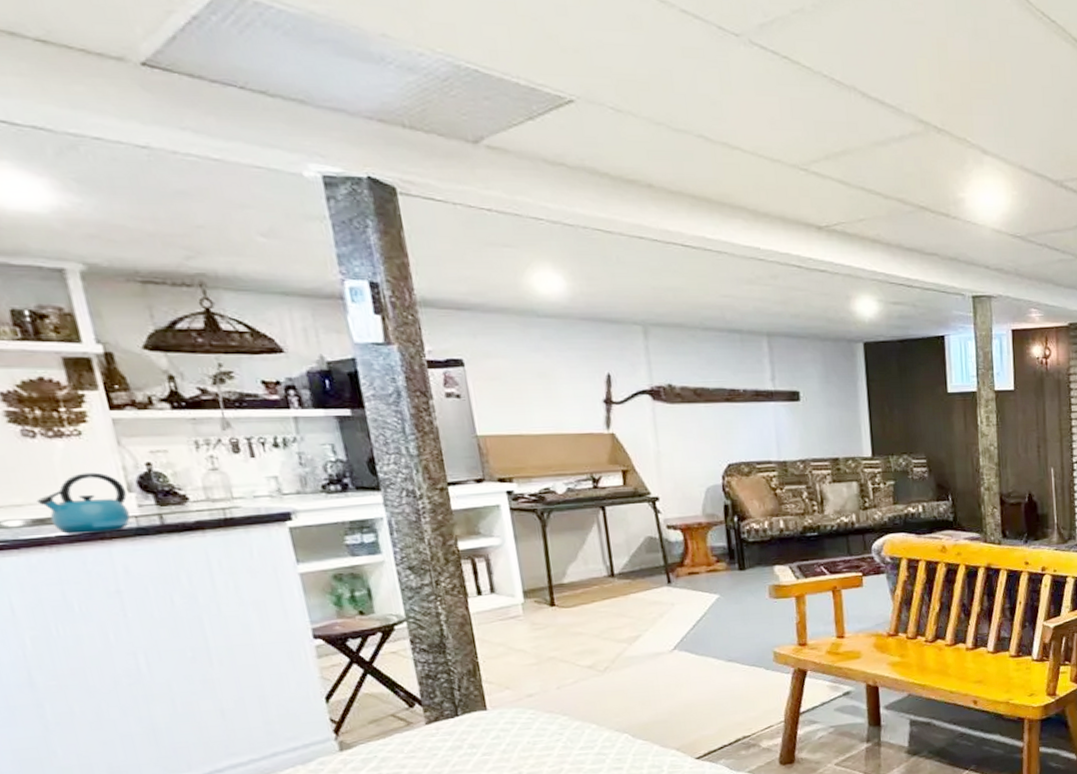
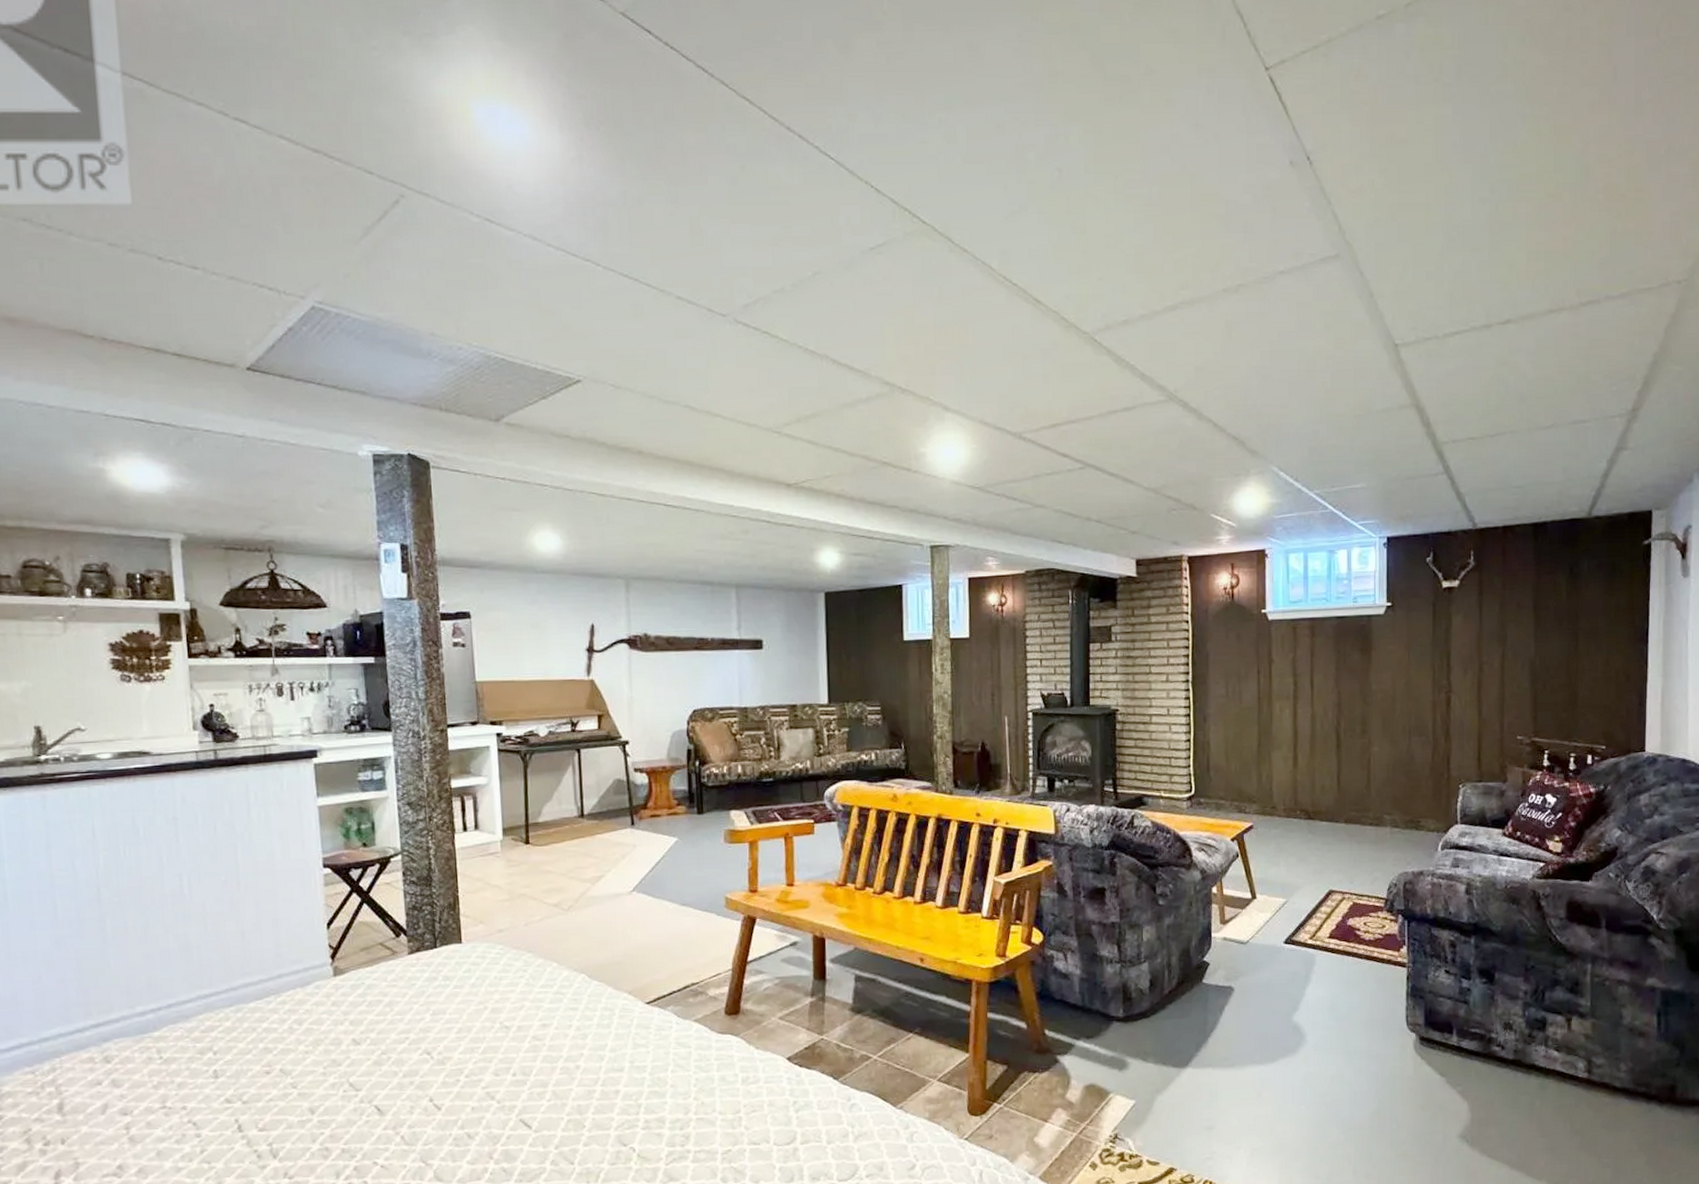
kettle: present [37,472,130,535] -> none [124,712,192,767]

